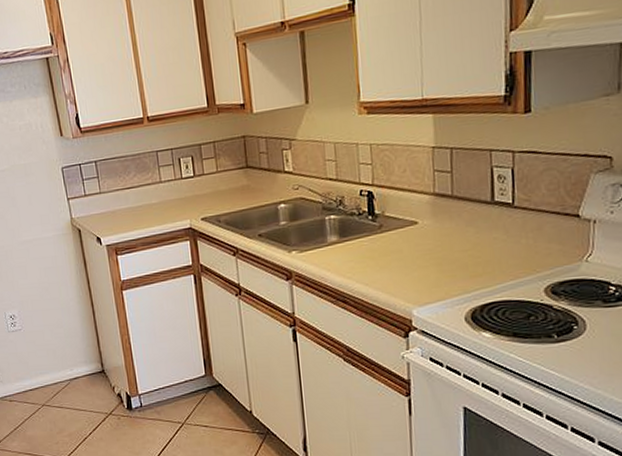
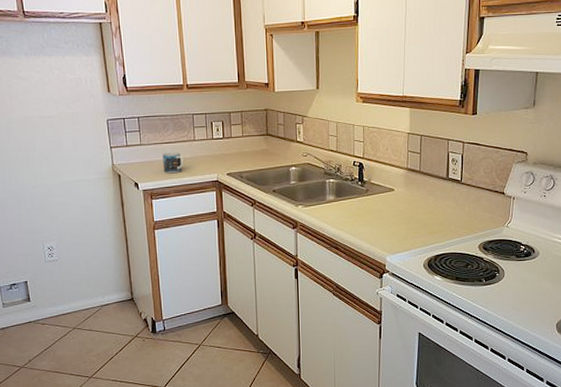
mug: none [125,198,151,224] -> present [163,153,184,174]

